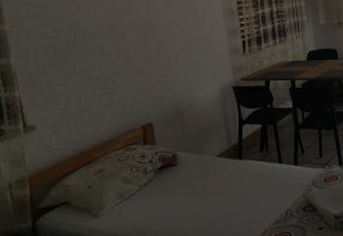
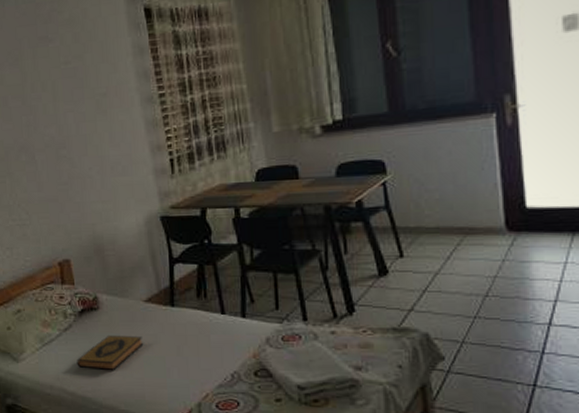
hardback book: none [154,186,215,218] -> present [76,336,144,370]

